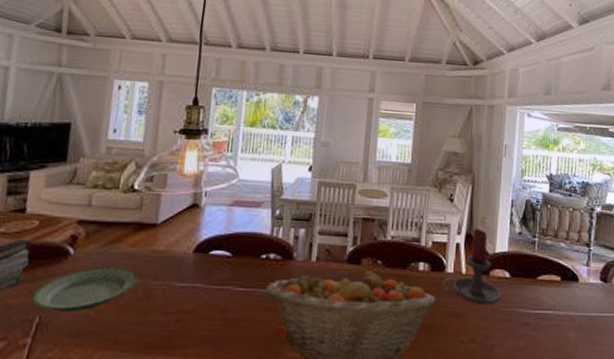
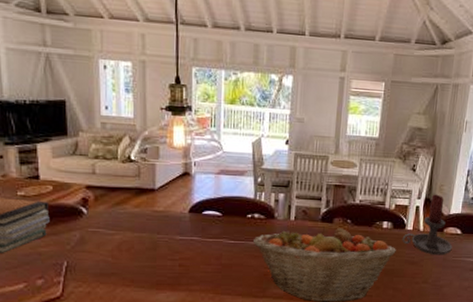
plate: present [30,266,139,312] -> none [57,223,144,258]

